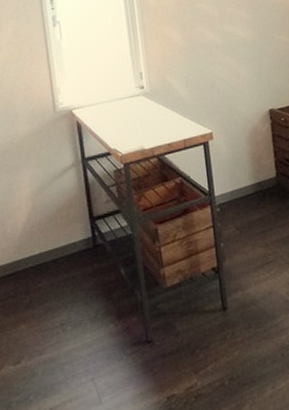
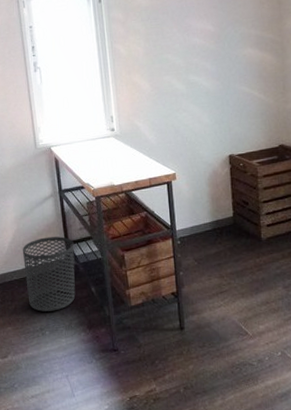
waste bin: none [39,212,102,303] -> present [23,236,76,312]

